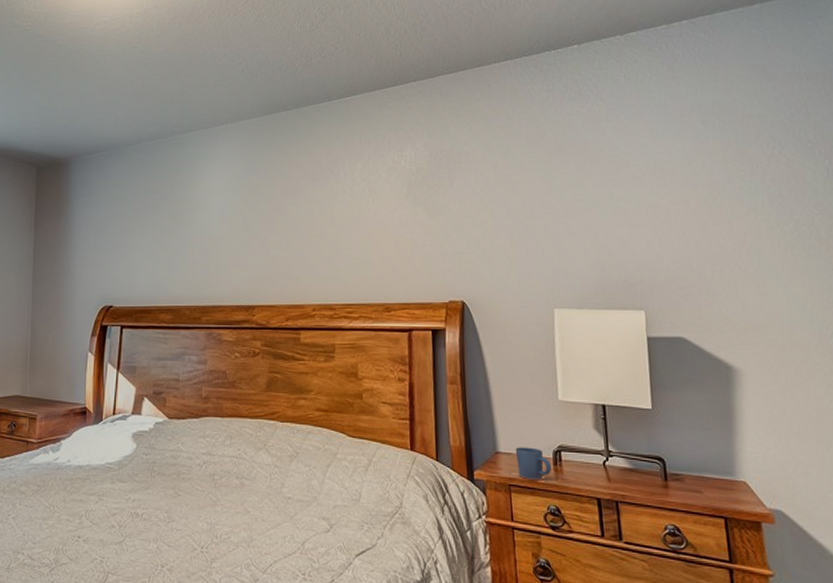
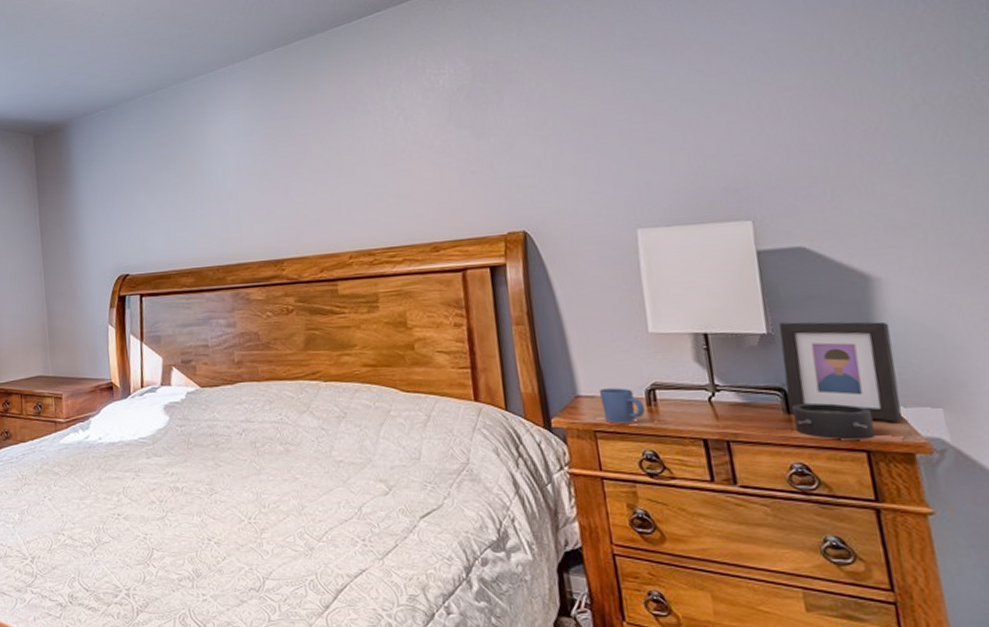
picture frame: none [661,401,752,494] -> present [779,321,902,422]
alarm clock: none [669,472,732,507] -> present [792,402,876,440]

